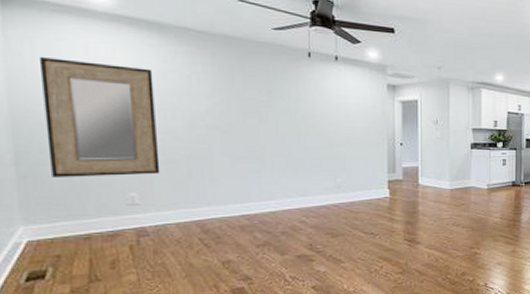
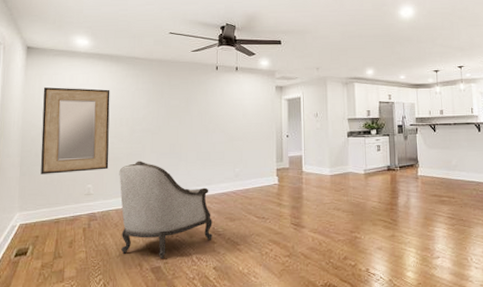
armchair: none [176,165,310,279] -> present [119,161,212,258]

